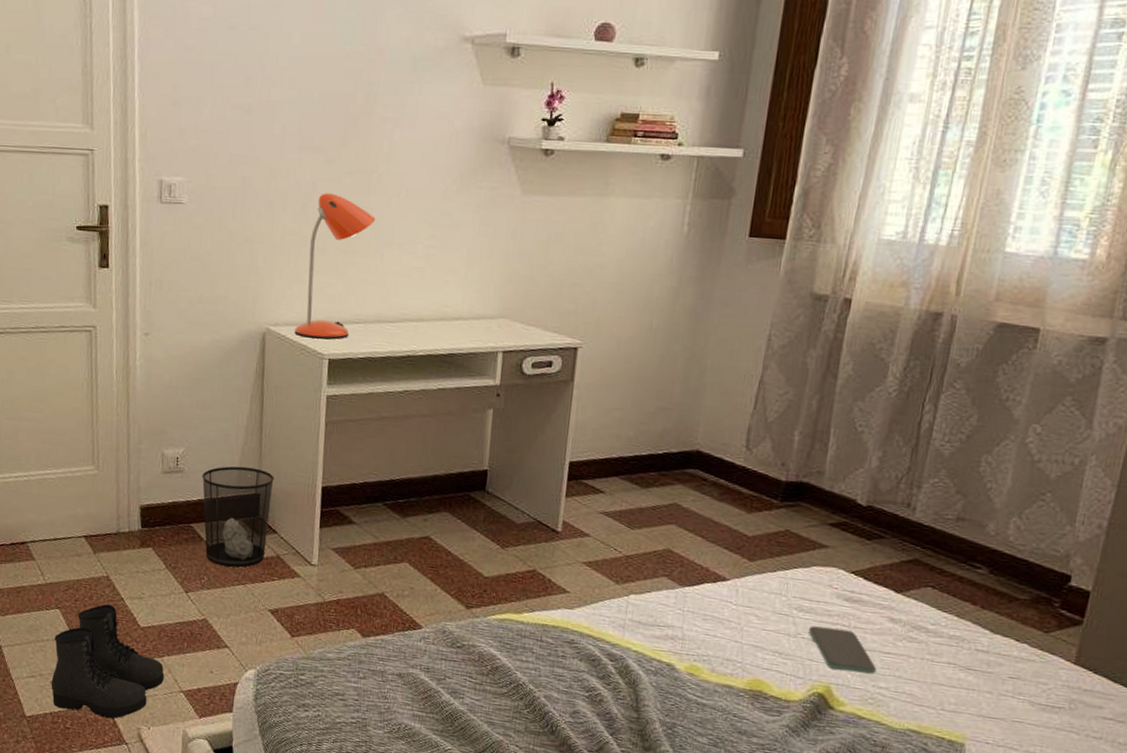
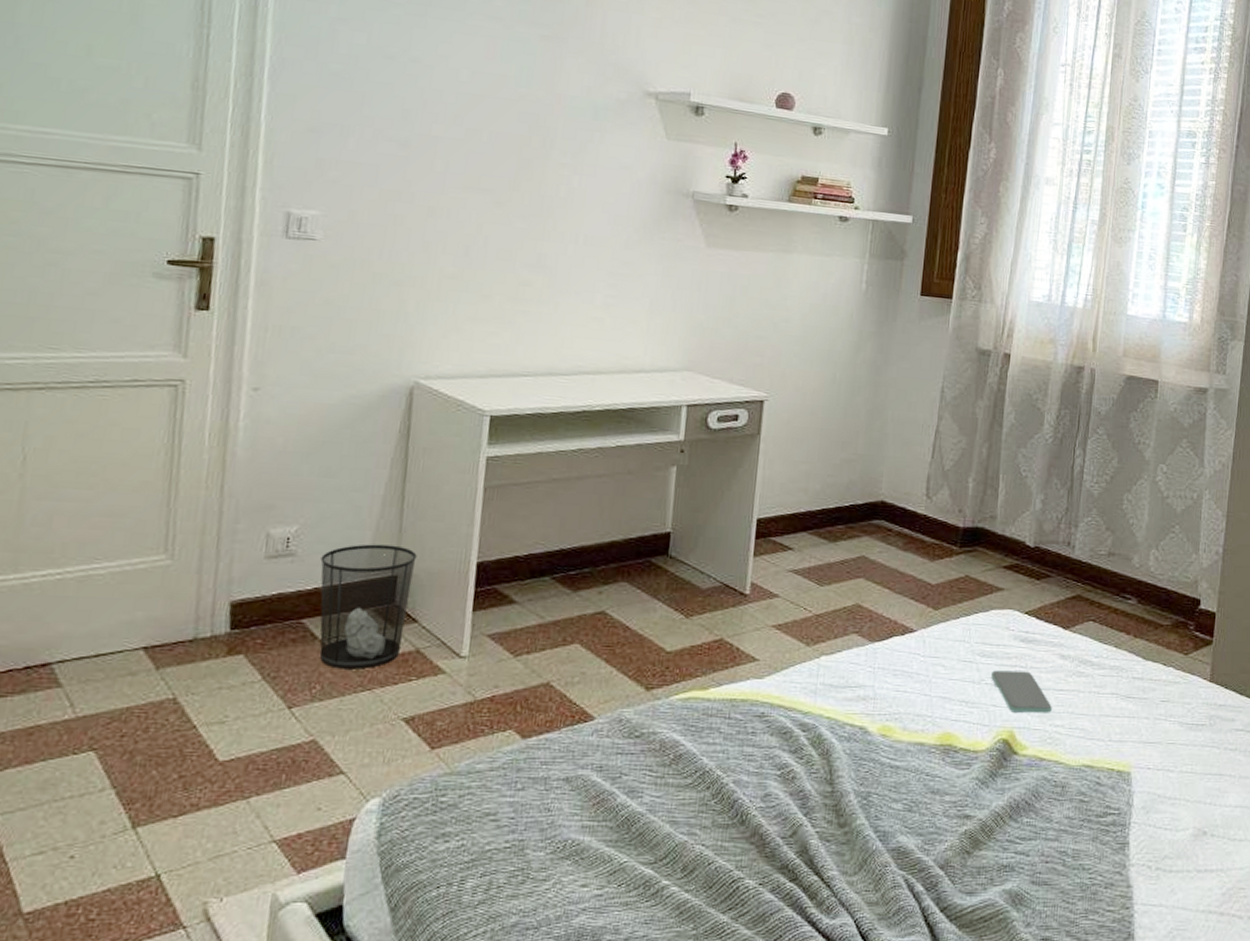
boot: present [51,604,164,719] -> none [69,736,250,896]
desk lamp: present [294,193,376,340] -> none [449,236,550,394]

